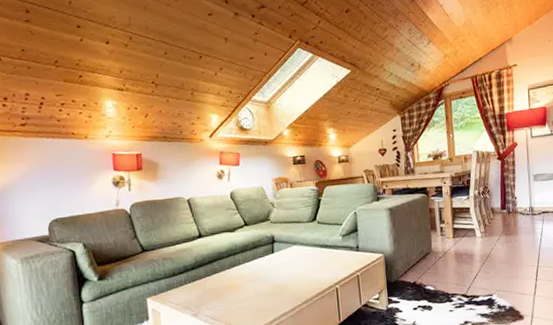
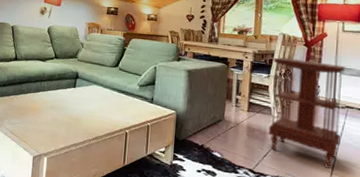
side table: none [470,172,541,276] -> present [268,57,346,169]

